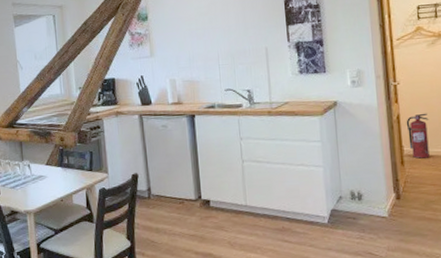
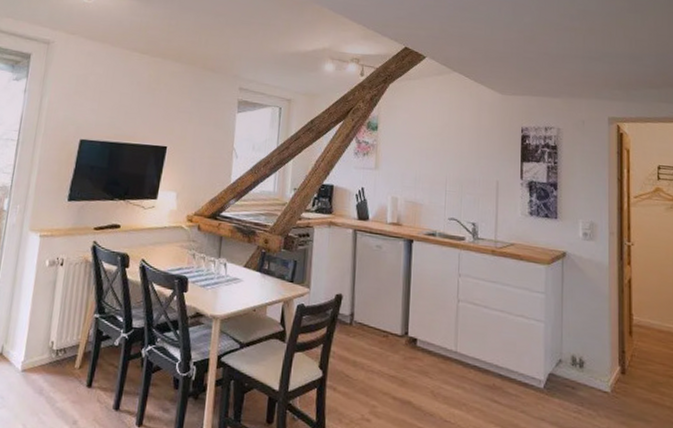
fire extinguisher: present [406,113,430,159] -> none [637,281,662,333]

